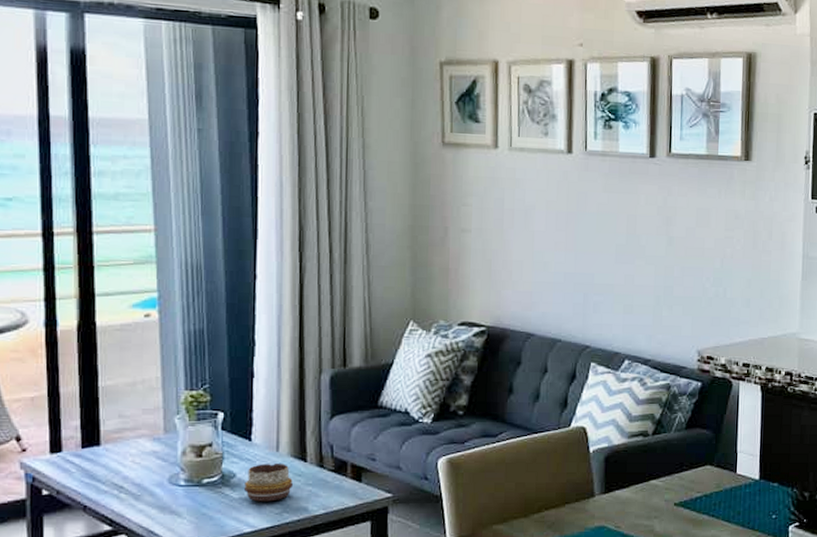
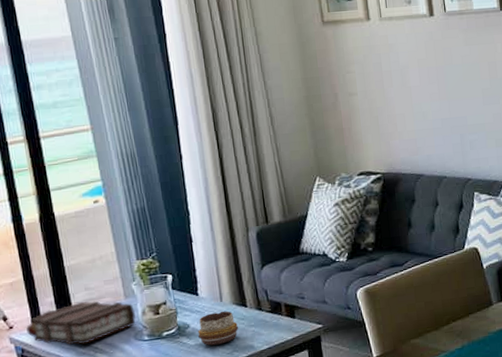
book: none [42,430,174,481] -> present [26,301,136,345]

